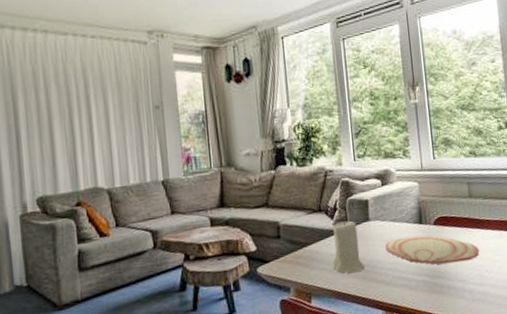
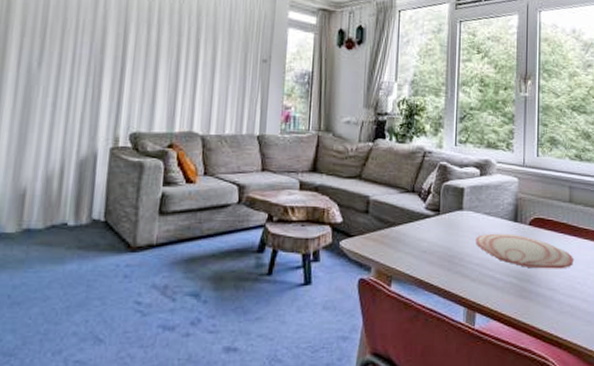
candle: present [332,220,365,273] -> none [418,205,452,262]

